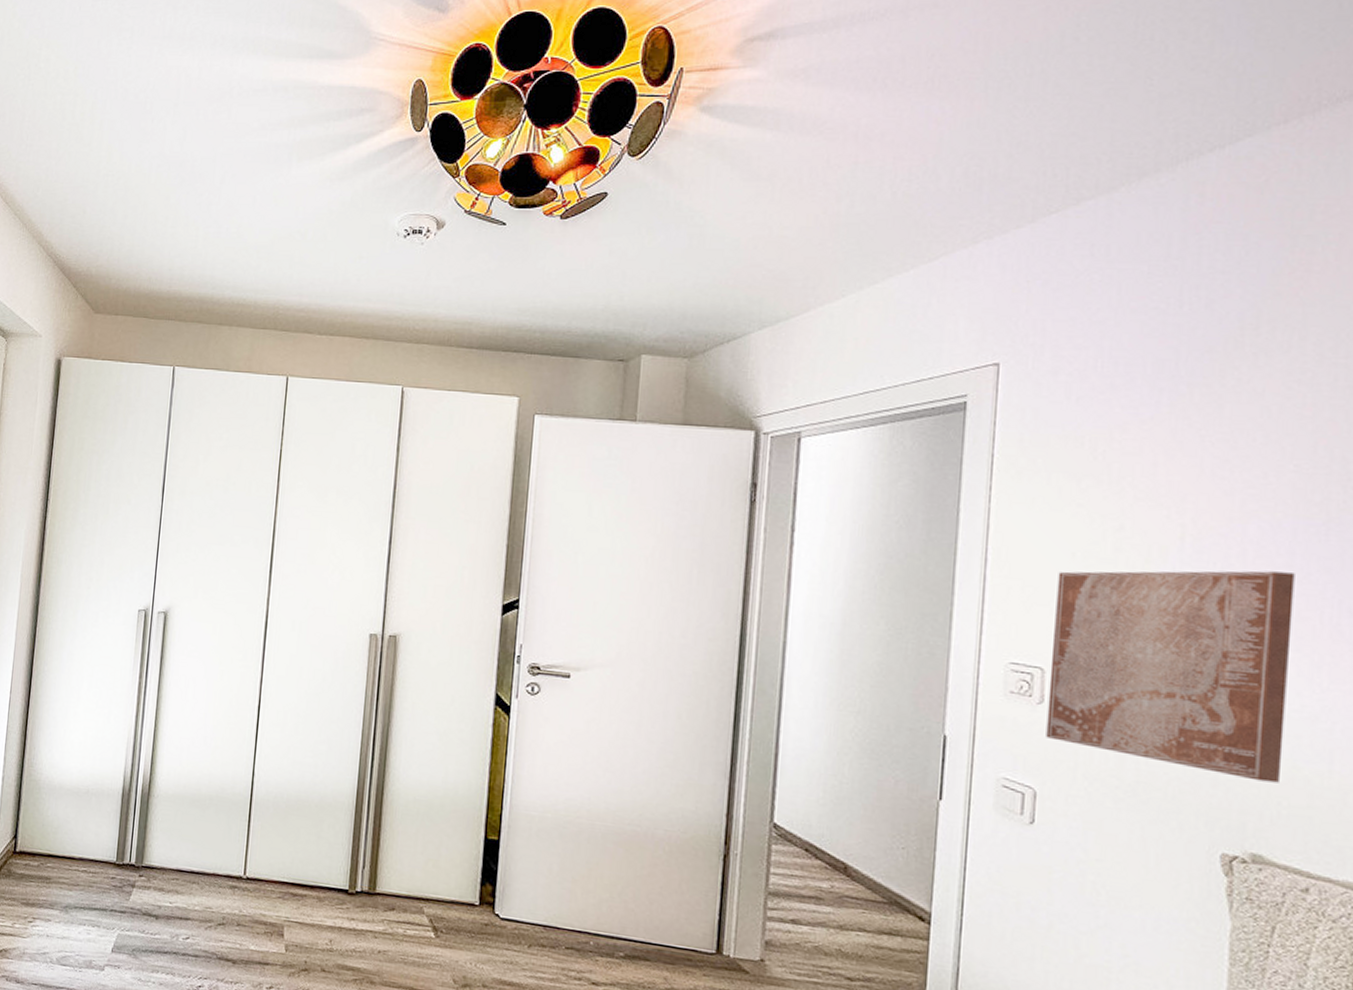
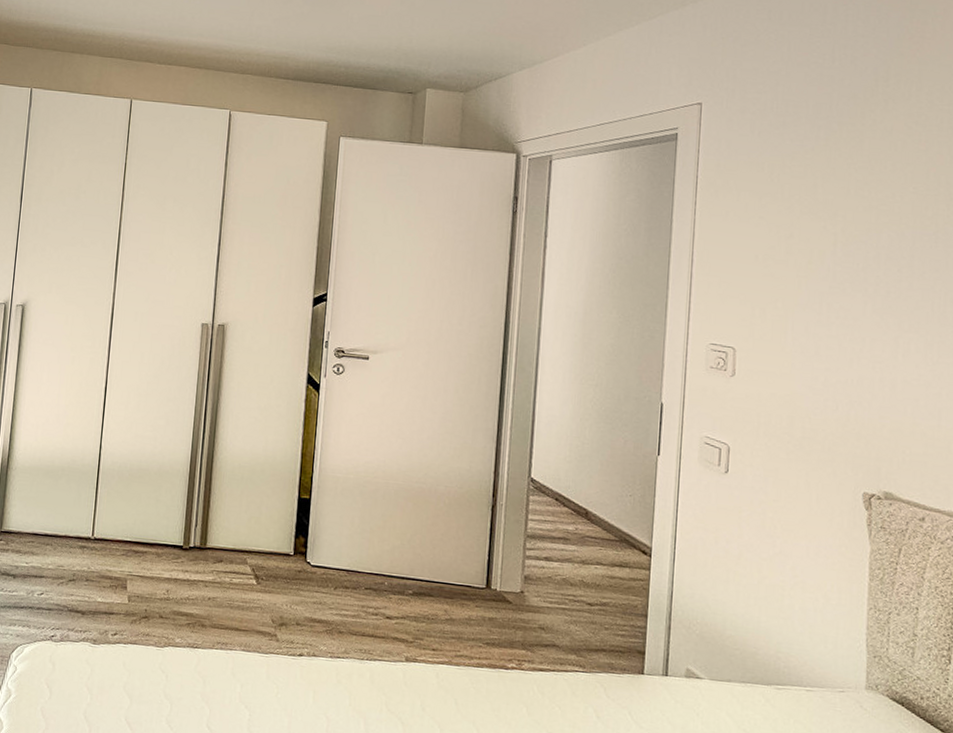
wall art: present [1046,571,1295,783] -> none [737,270,914,436]

